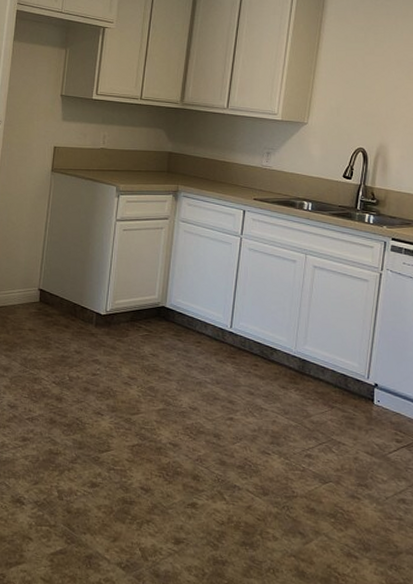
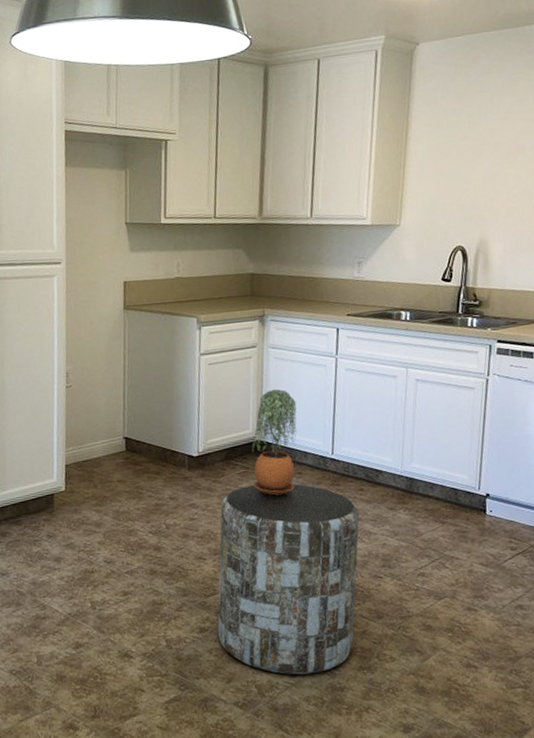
side table: none [108,348,252,544] -> present [217,484,360,675]
potted plant: none [155,260,201,361] -> present [252,389,297,496]

